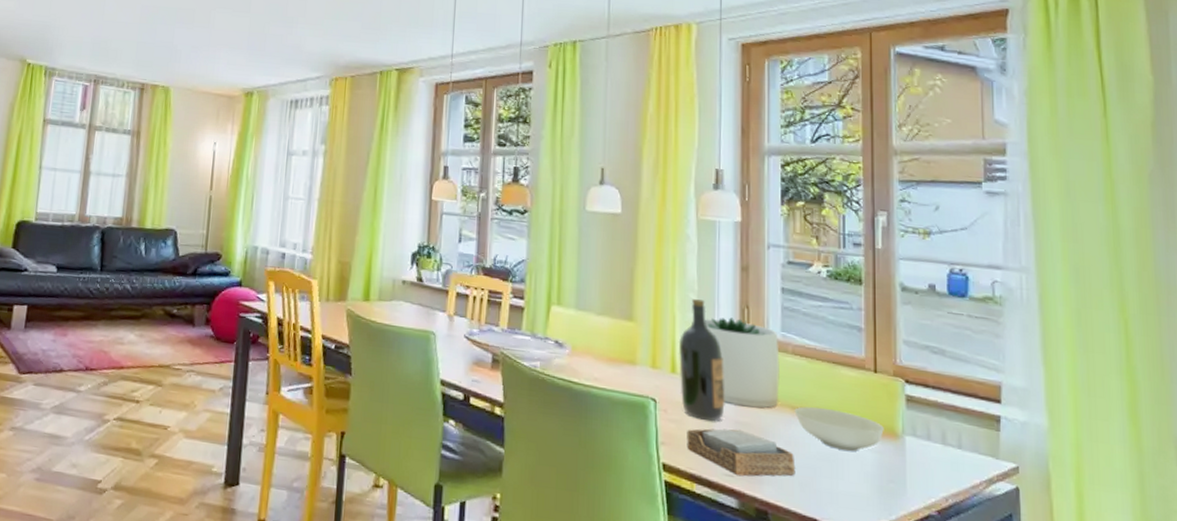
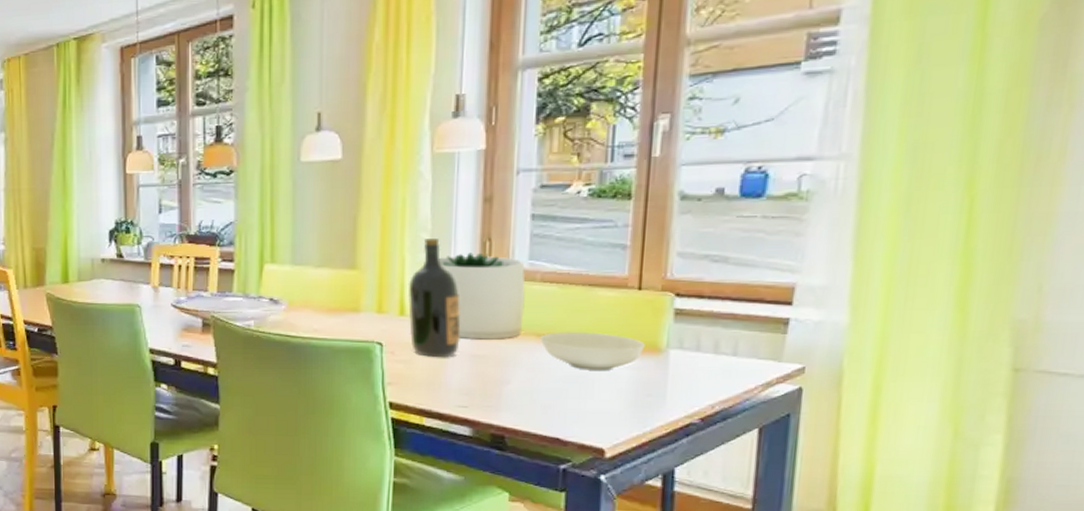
napkin holder: present [687,428,796,477] -> none [416,362,538,406]

